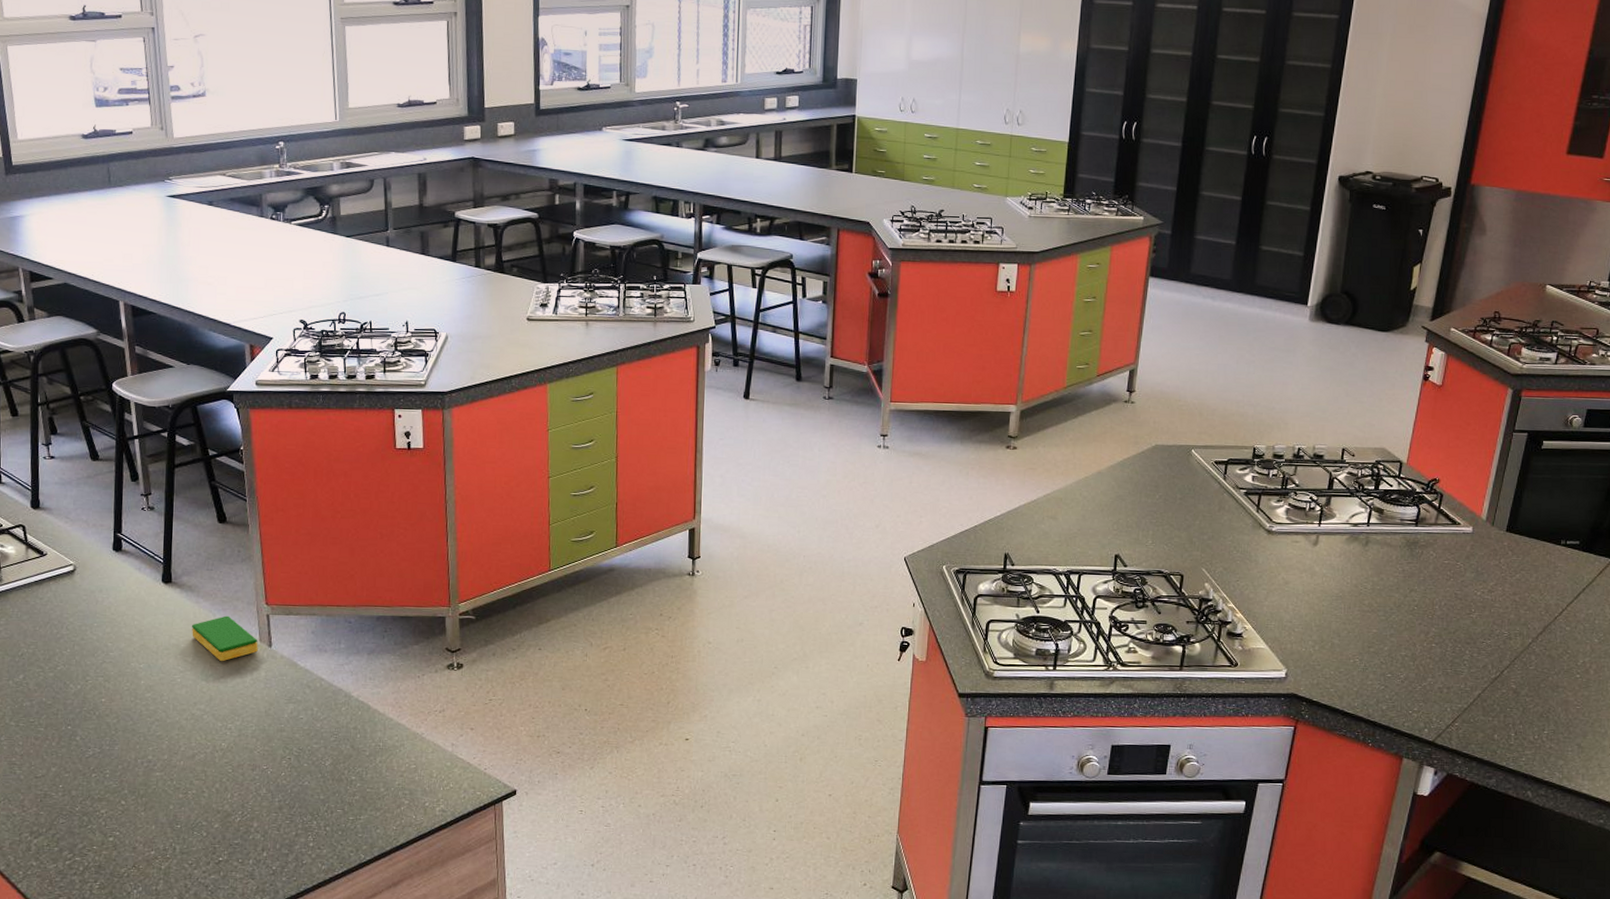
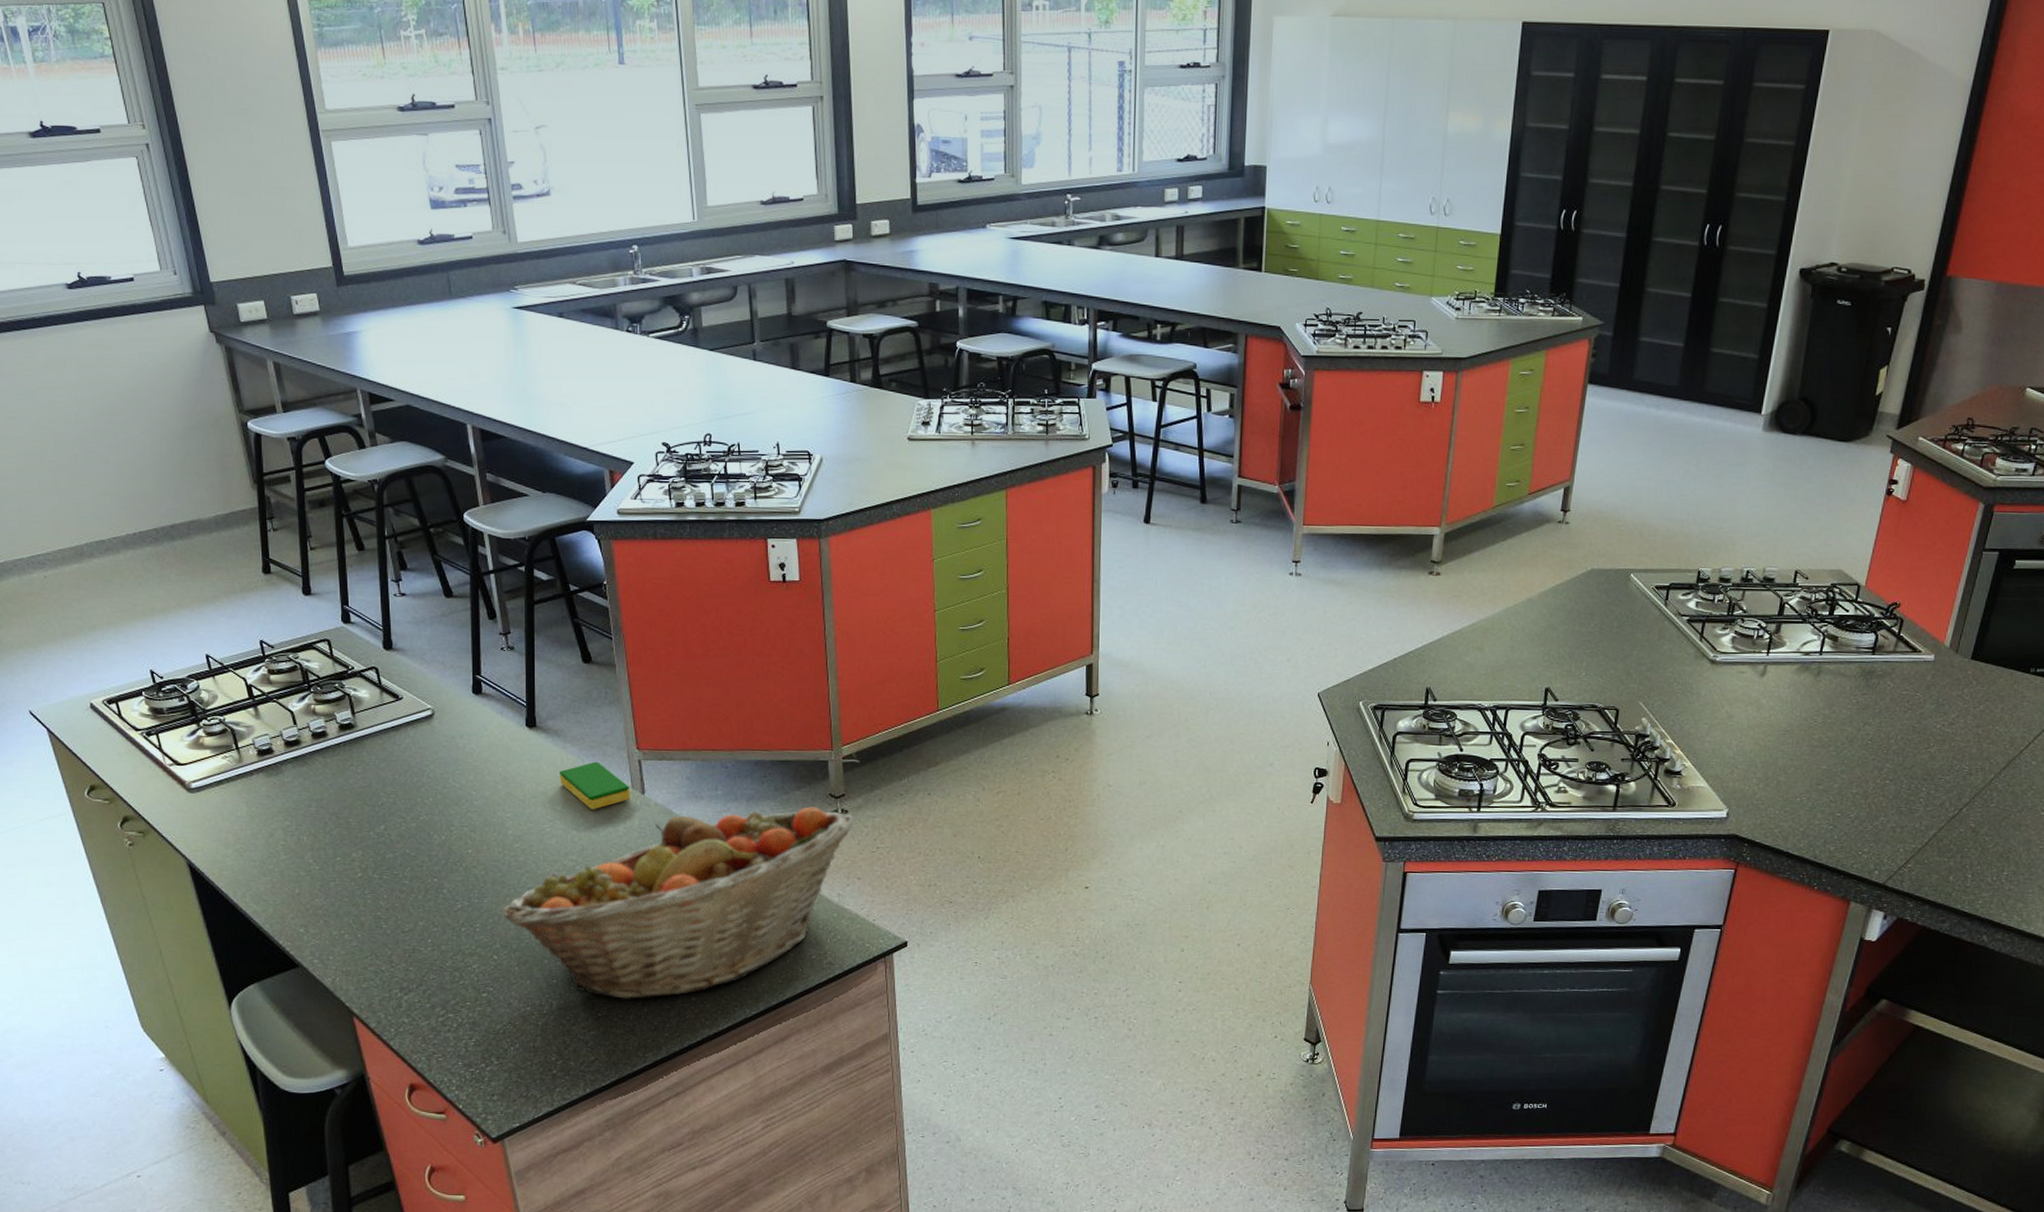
fruit basket: none [132,660,469,844] -> present [503,806,854,999]

